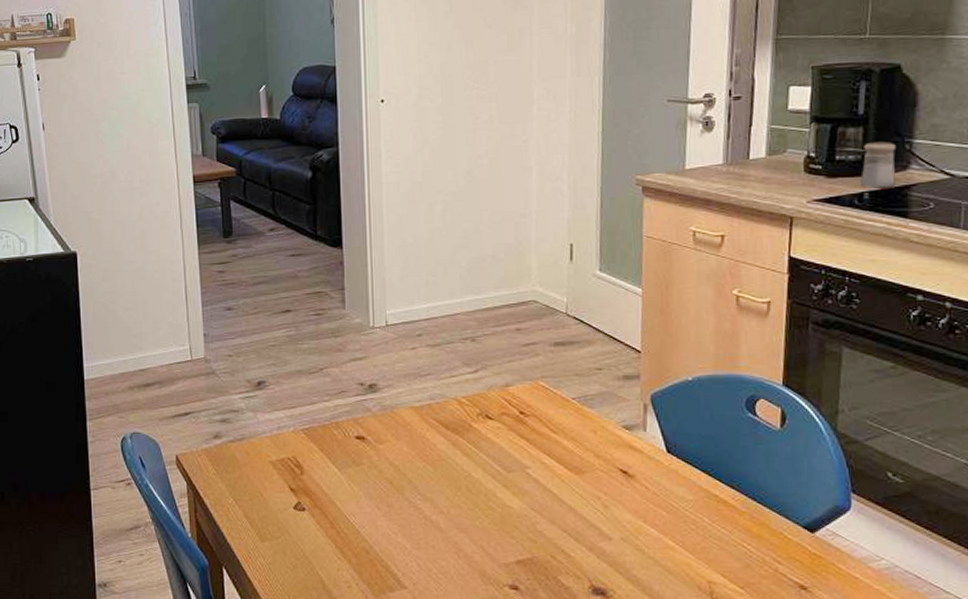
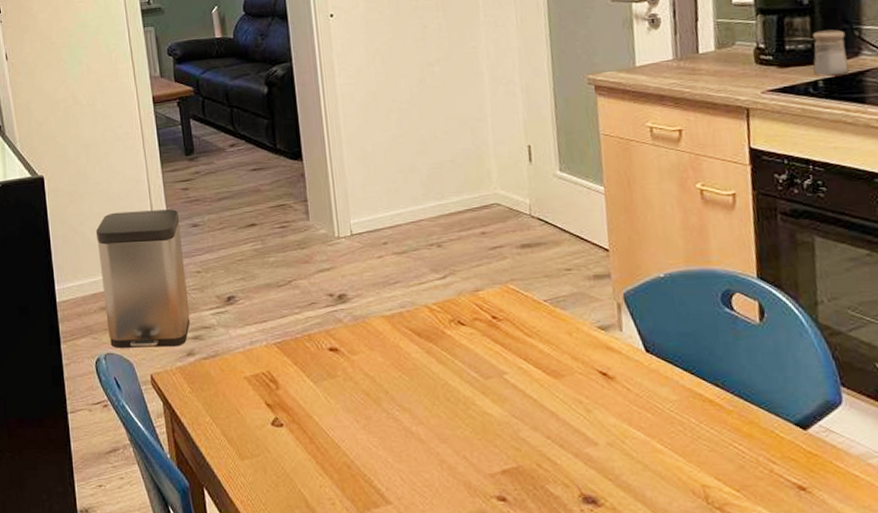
pedal bin: none [127,291,219,429] -> present [95,209,190,348]

